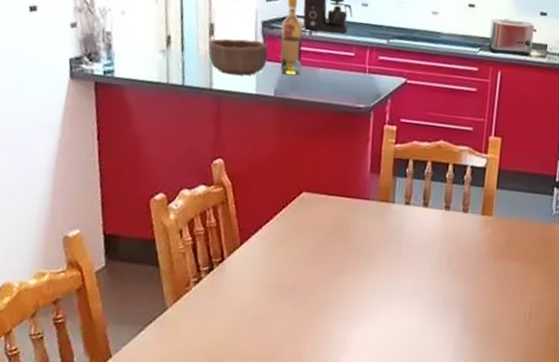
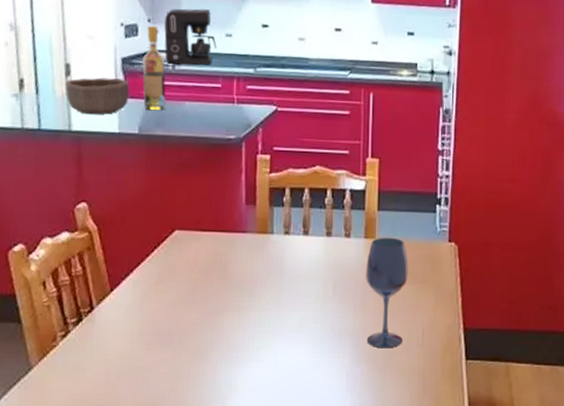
wineglass: none [475,215,522,323] -> present [366,237,408,349]
toaster: present [487,18,538,56] -> none [357,40,406,76]

